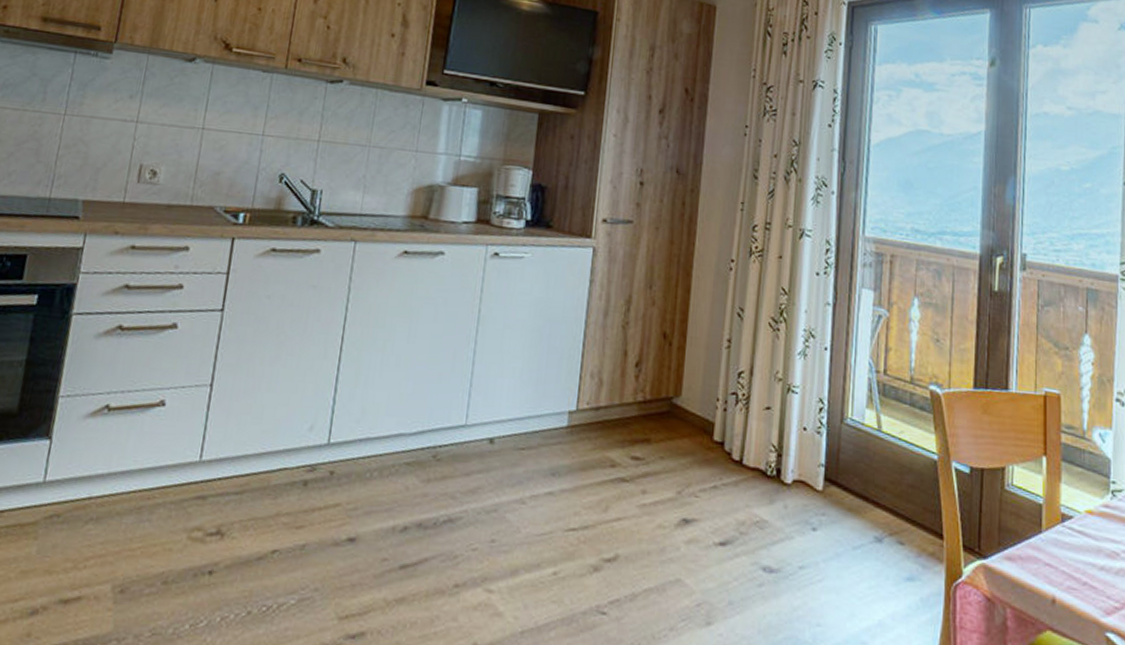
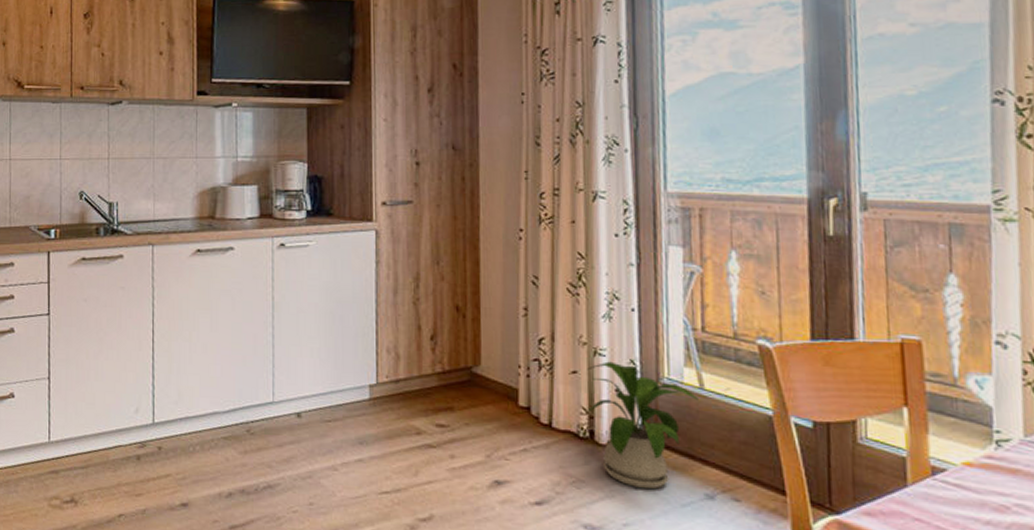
house plant: none [776,399,876,531] -> present [587,361,698,490]

